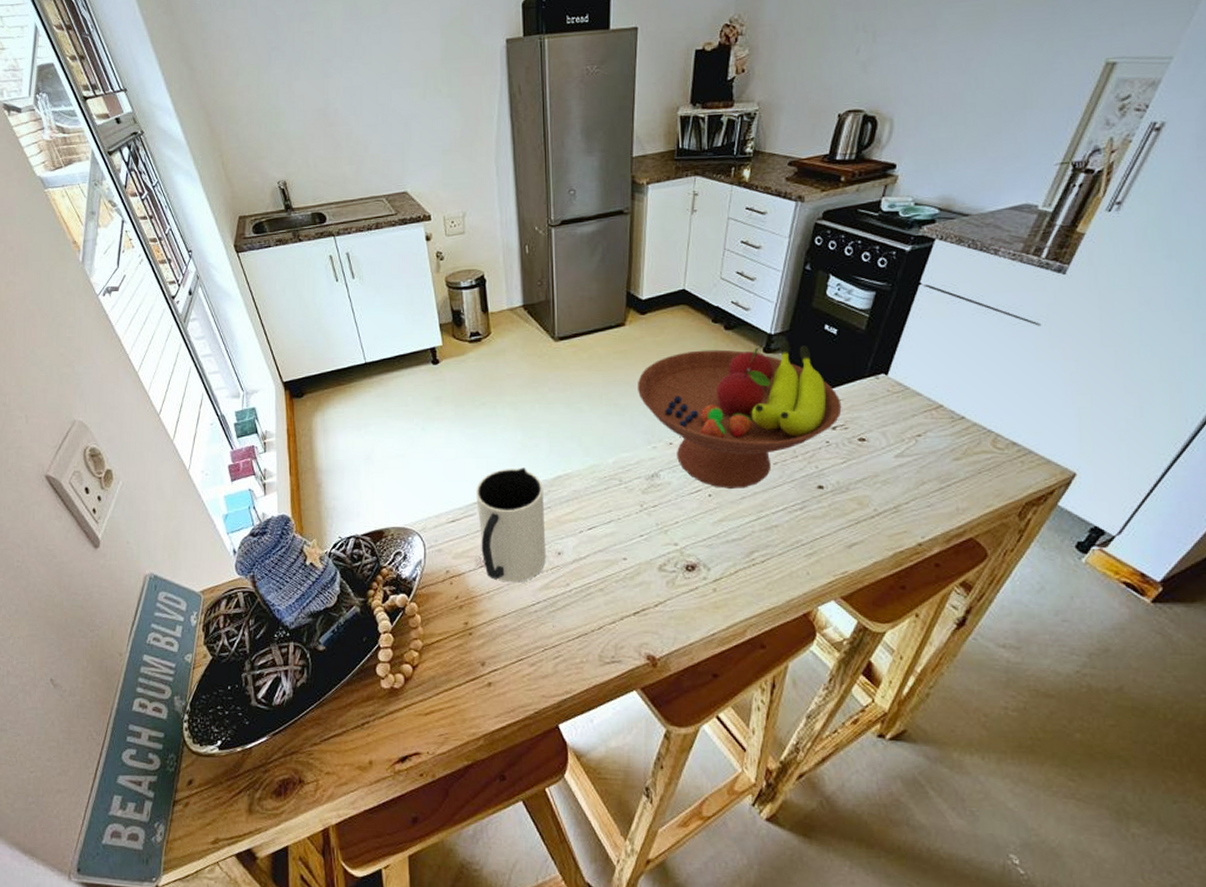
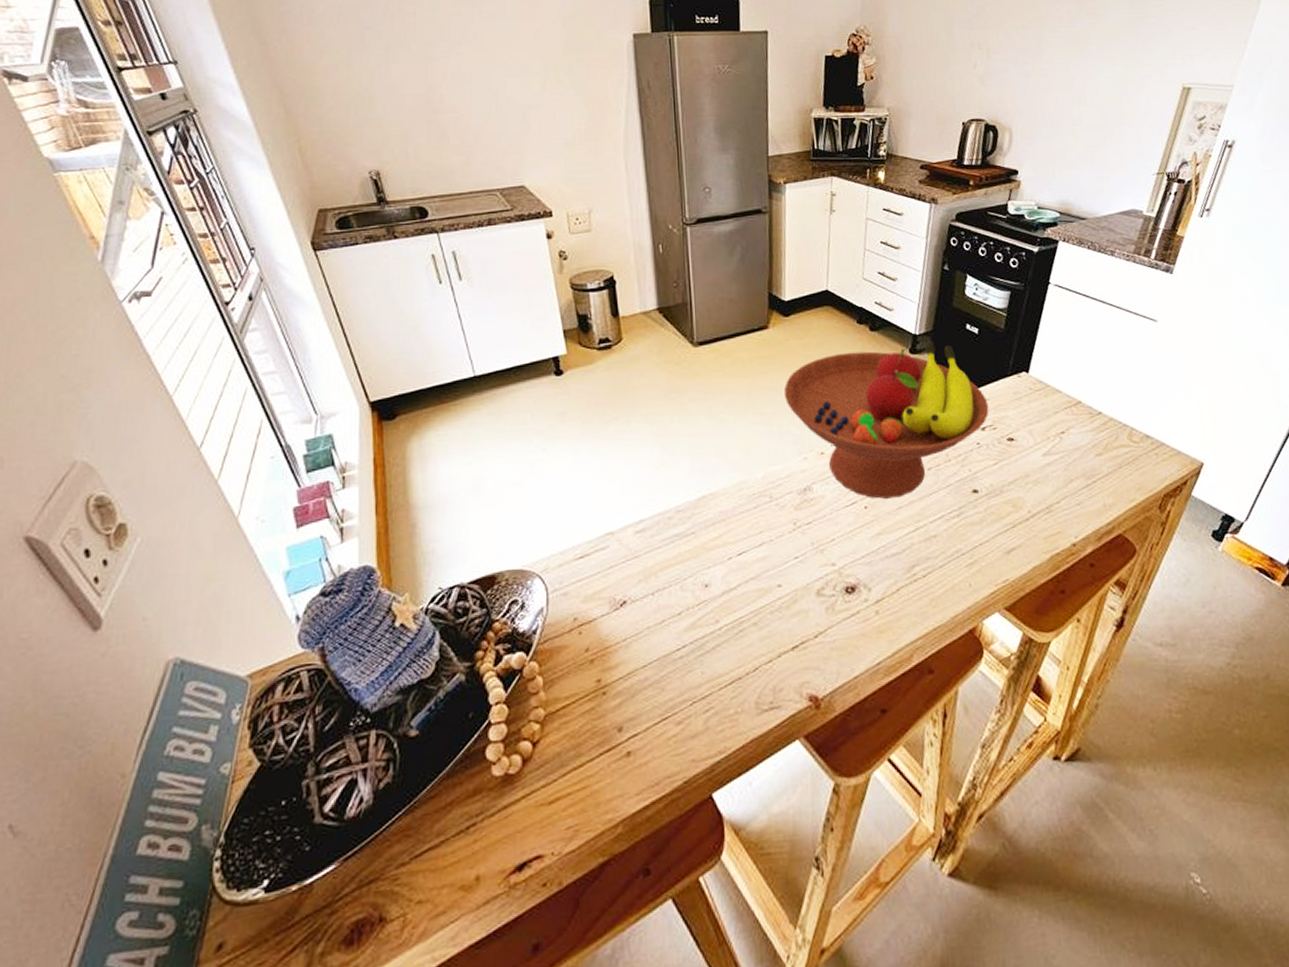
mug: present [476,468,546,583] -> none [608,489,691,626]

